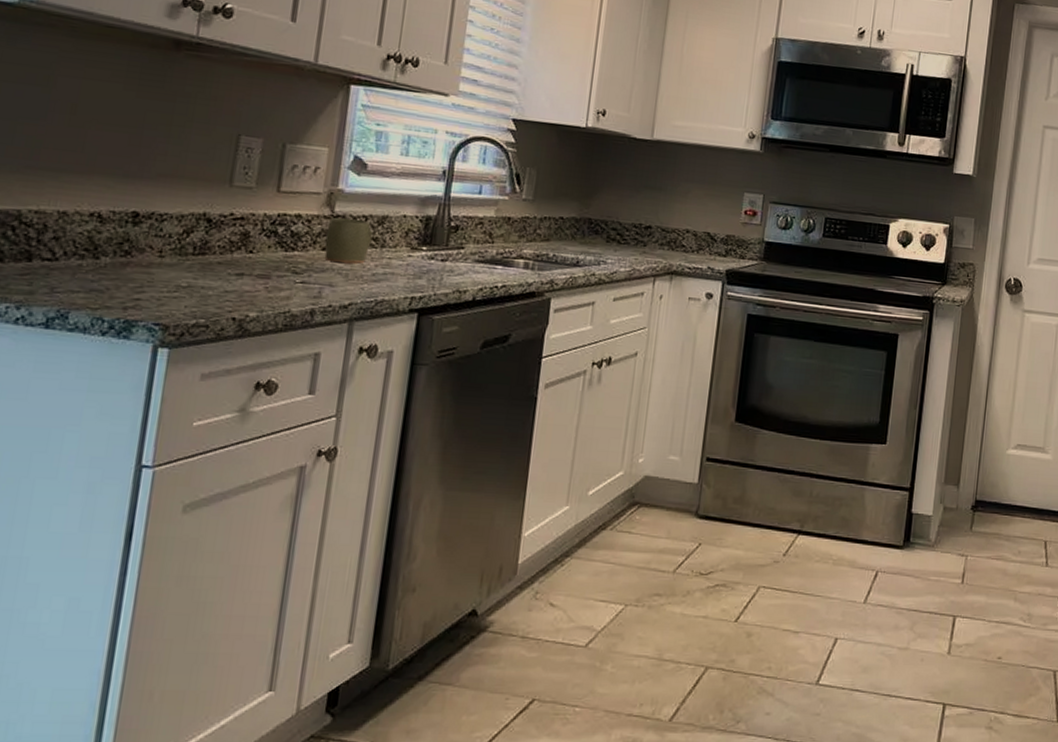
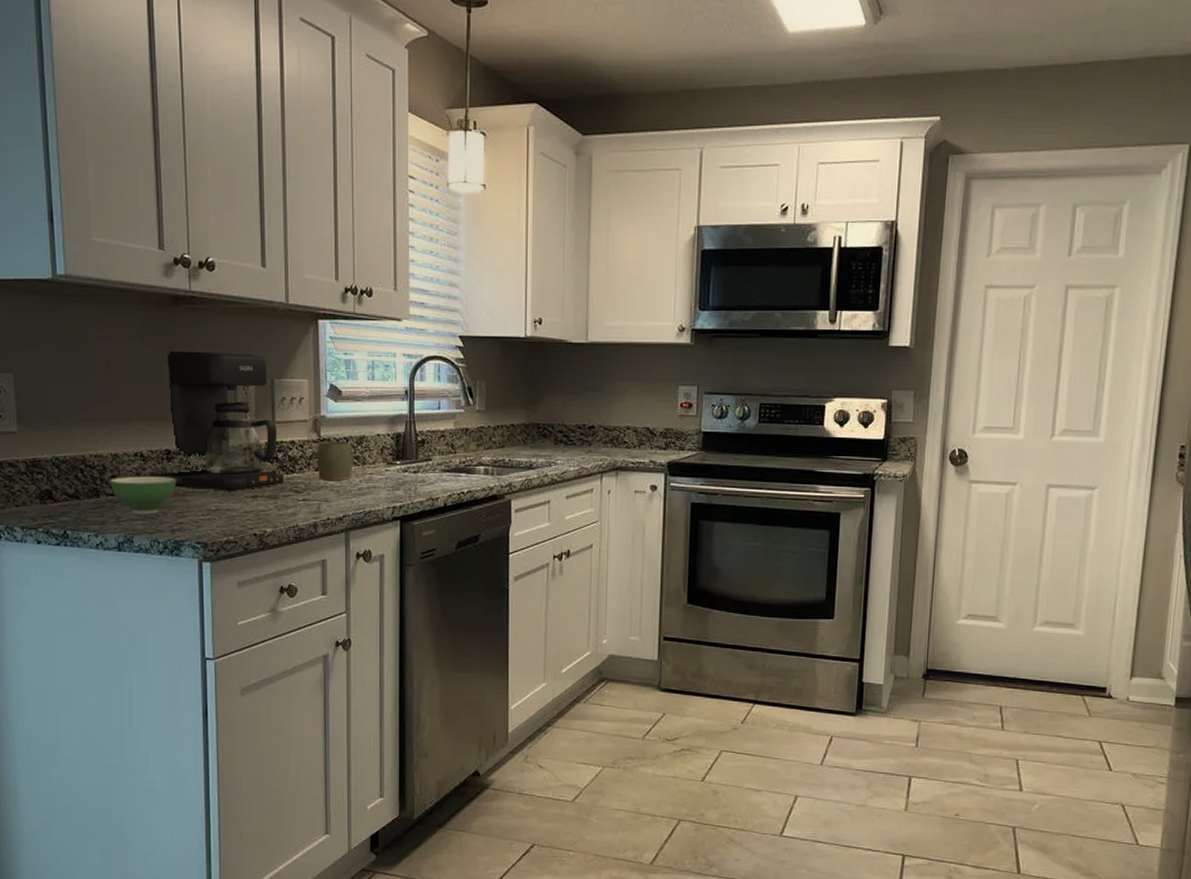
bowl: none [47,239,142,288] -> present [108,476,177,515]
coffee maker: none [101,101,282,267] -> present [146,352,284,492]

